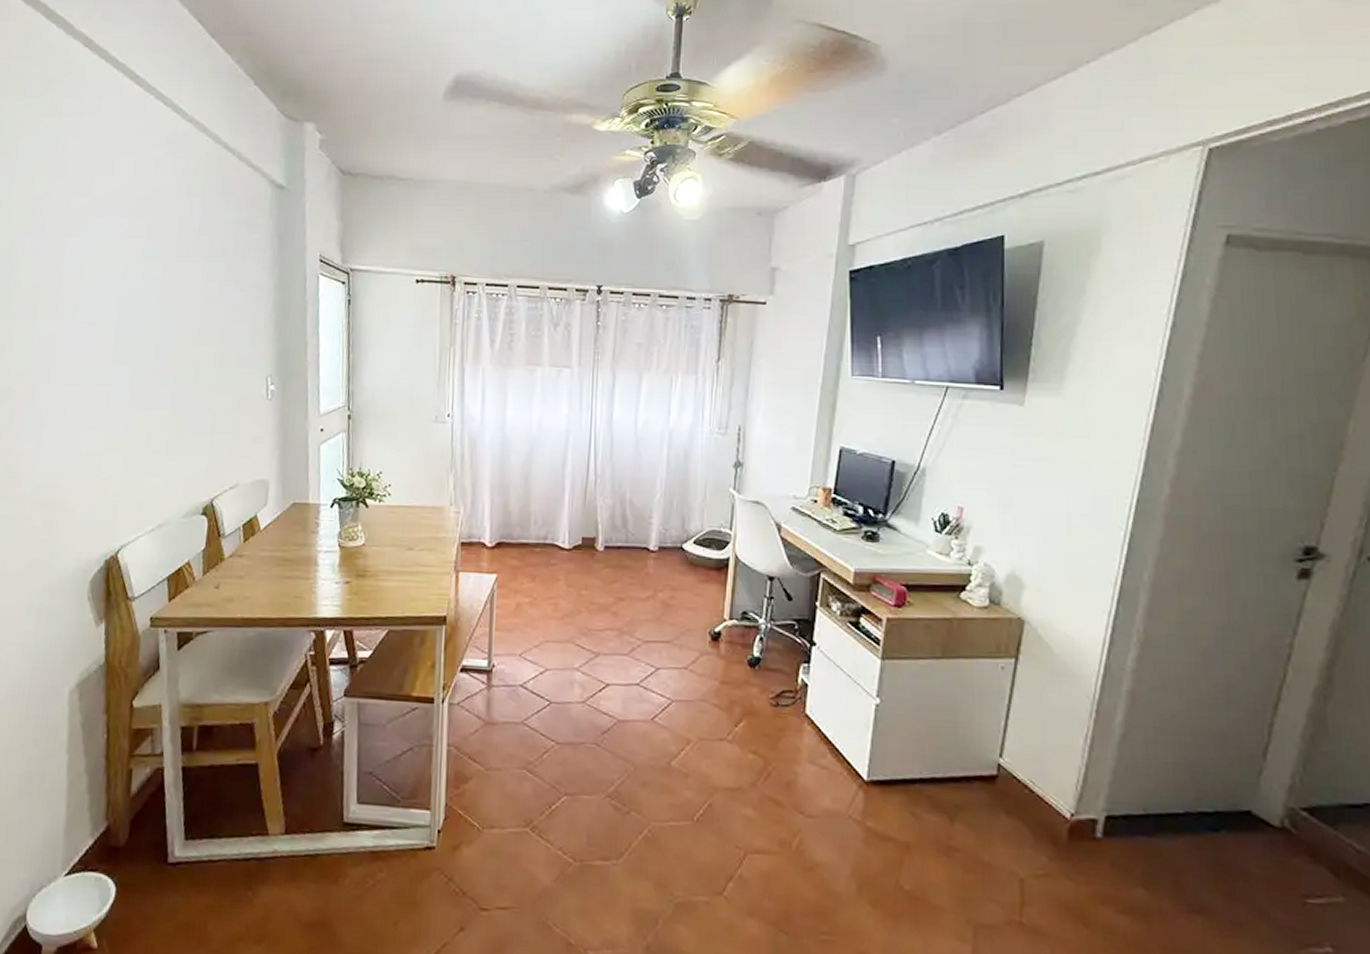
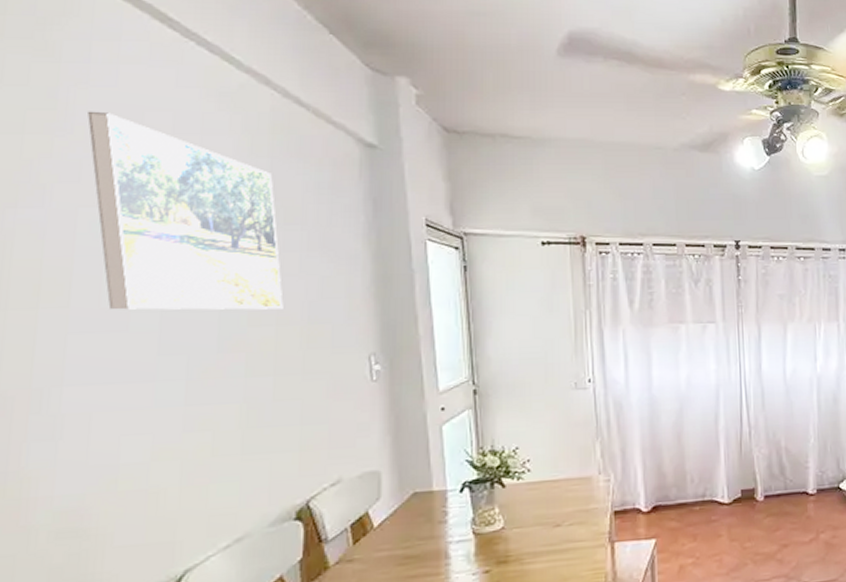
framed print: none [76,157,205,331] -> present [87,111,284,310]

